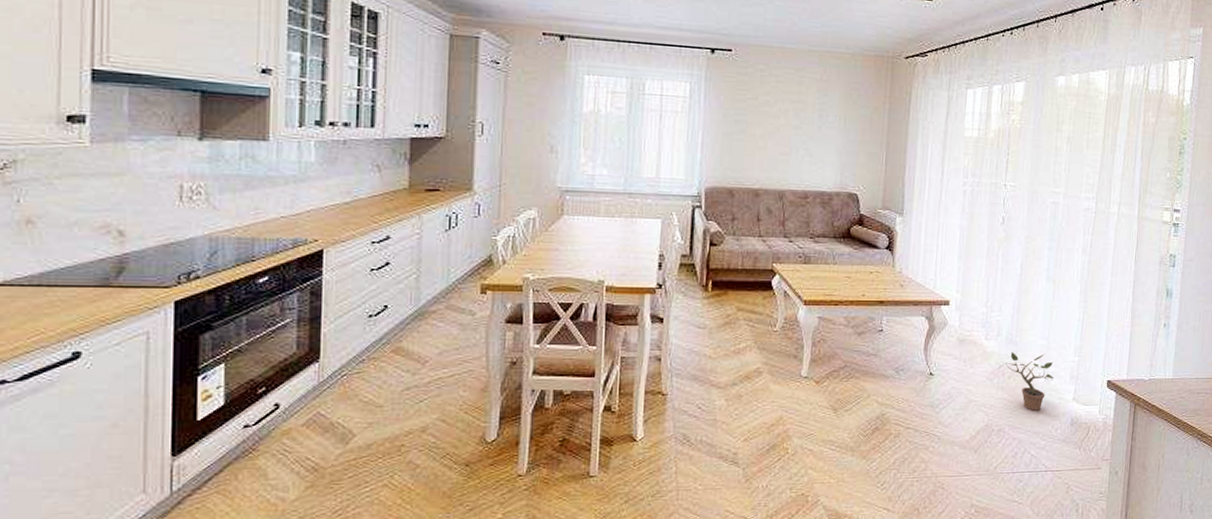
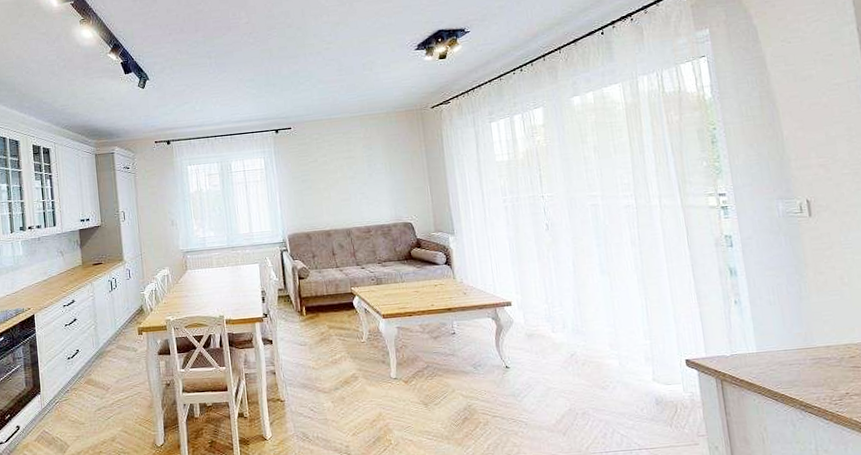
potted plant: present [1006,351,1054,411] -> none [577,340,629,394]

